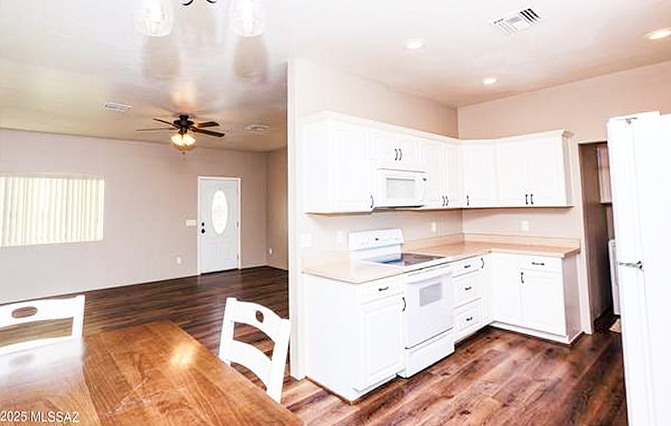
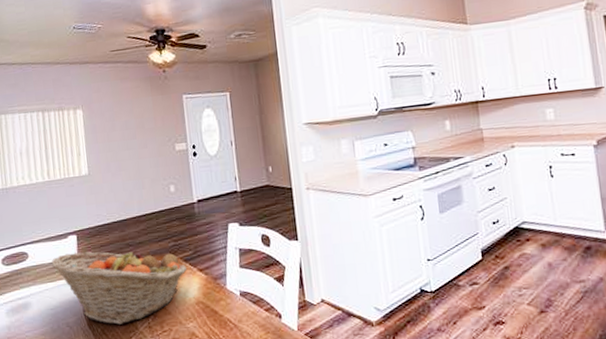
fruit basket: none [58,312,185,383] -> present [51,247,188,325]

